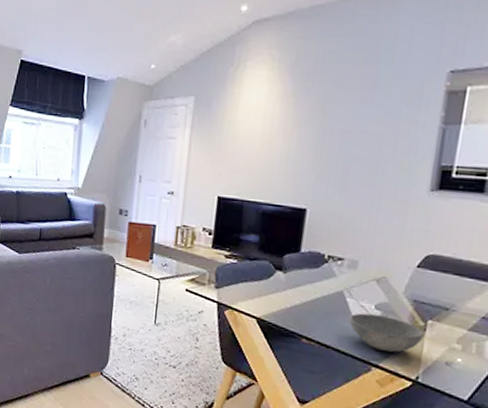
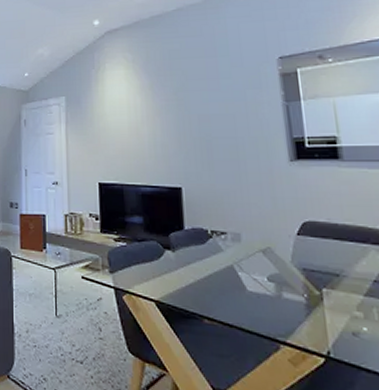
bowl: present [349,313,424,353] -> none [245,286,323,326]

